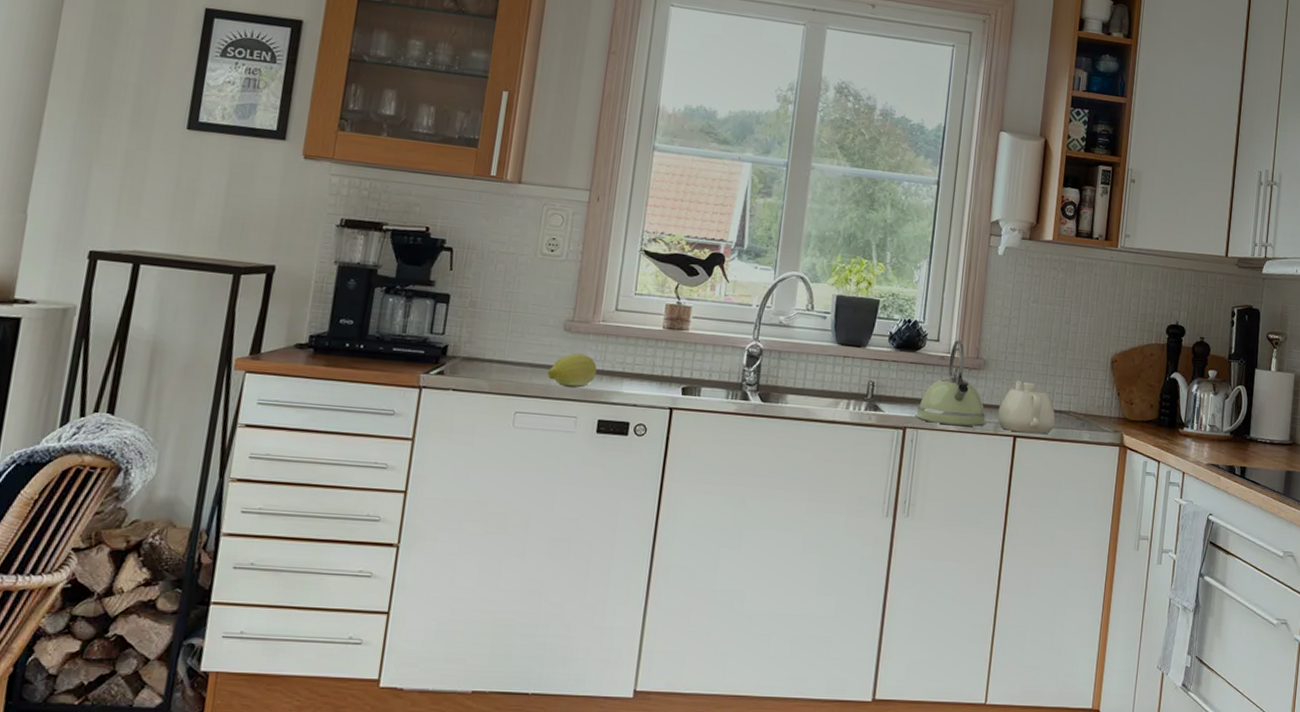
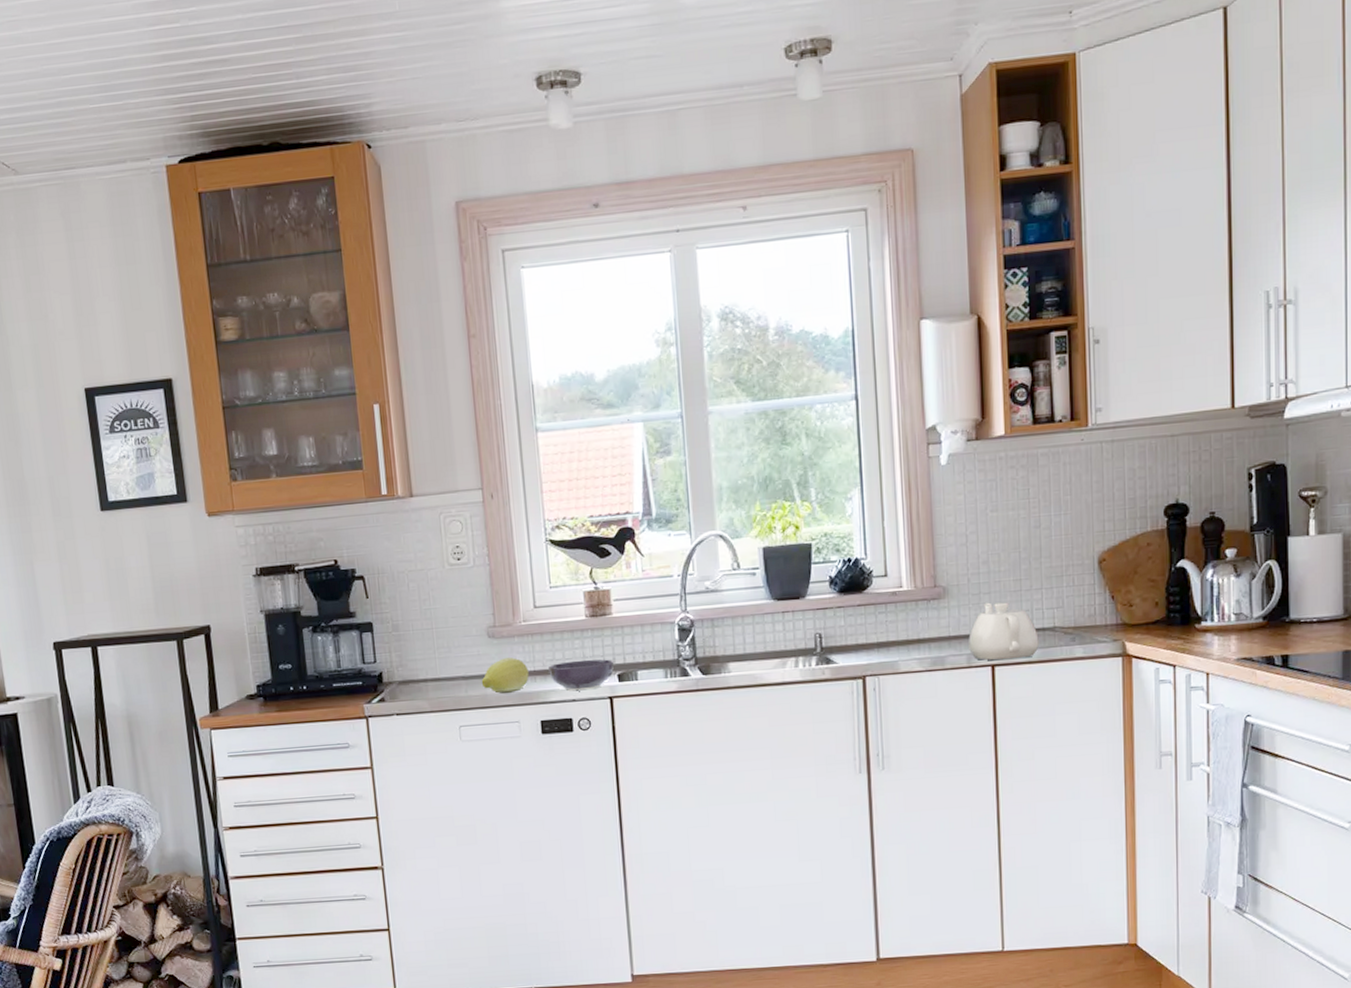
bowl: none [616,367,682,398] -> present [548,659,614,691]
kettle: present [915,339,986,427] -> none [873,570,957,667]

